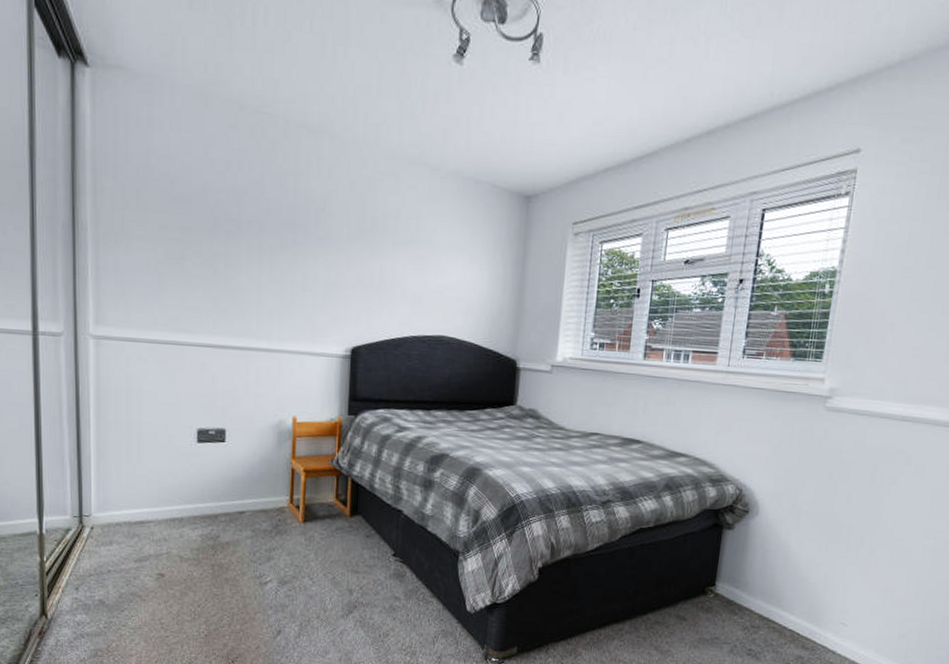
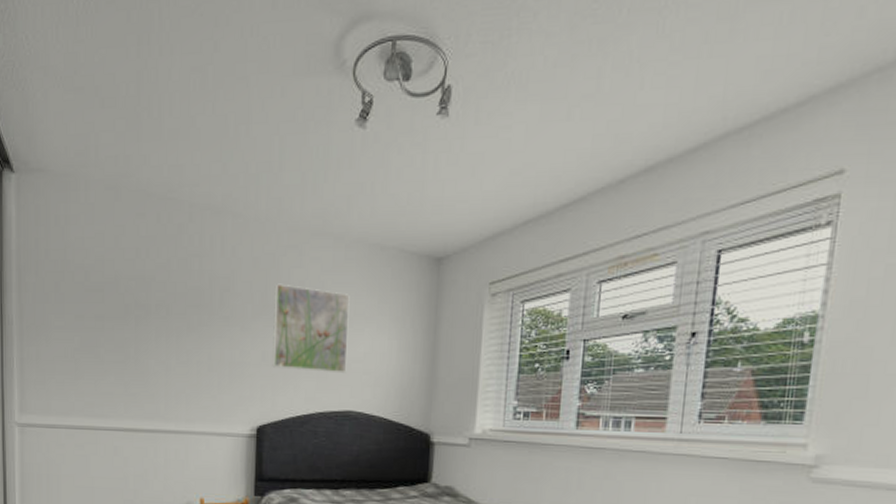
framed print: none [367,208,445,300] -> present [272,283,350,374]

